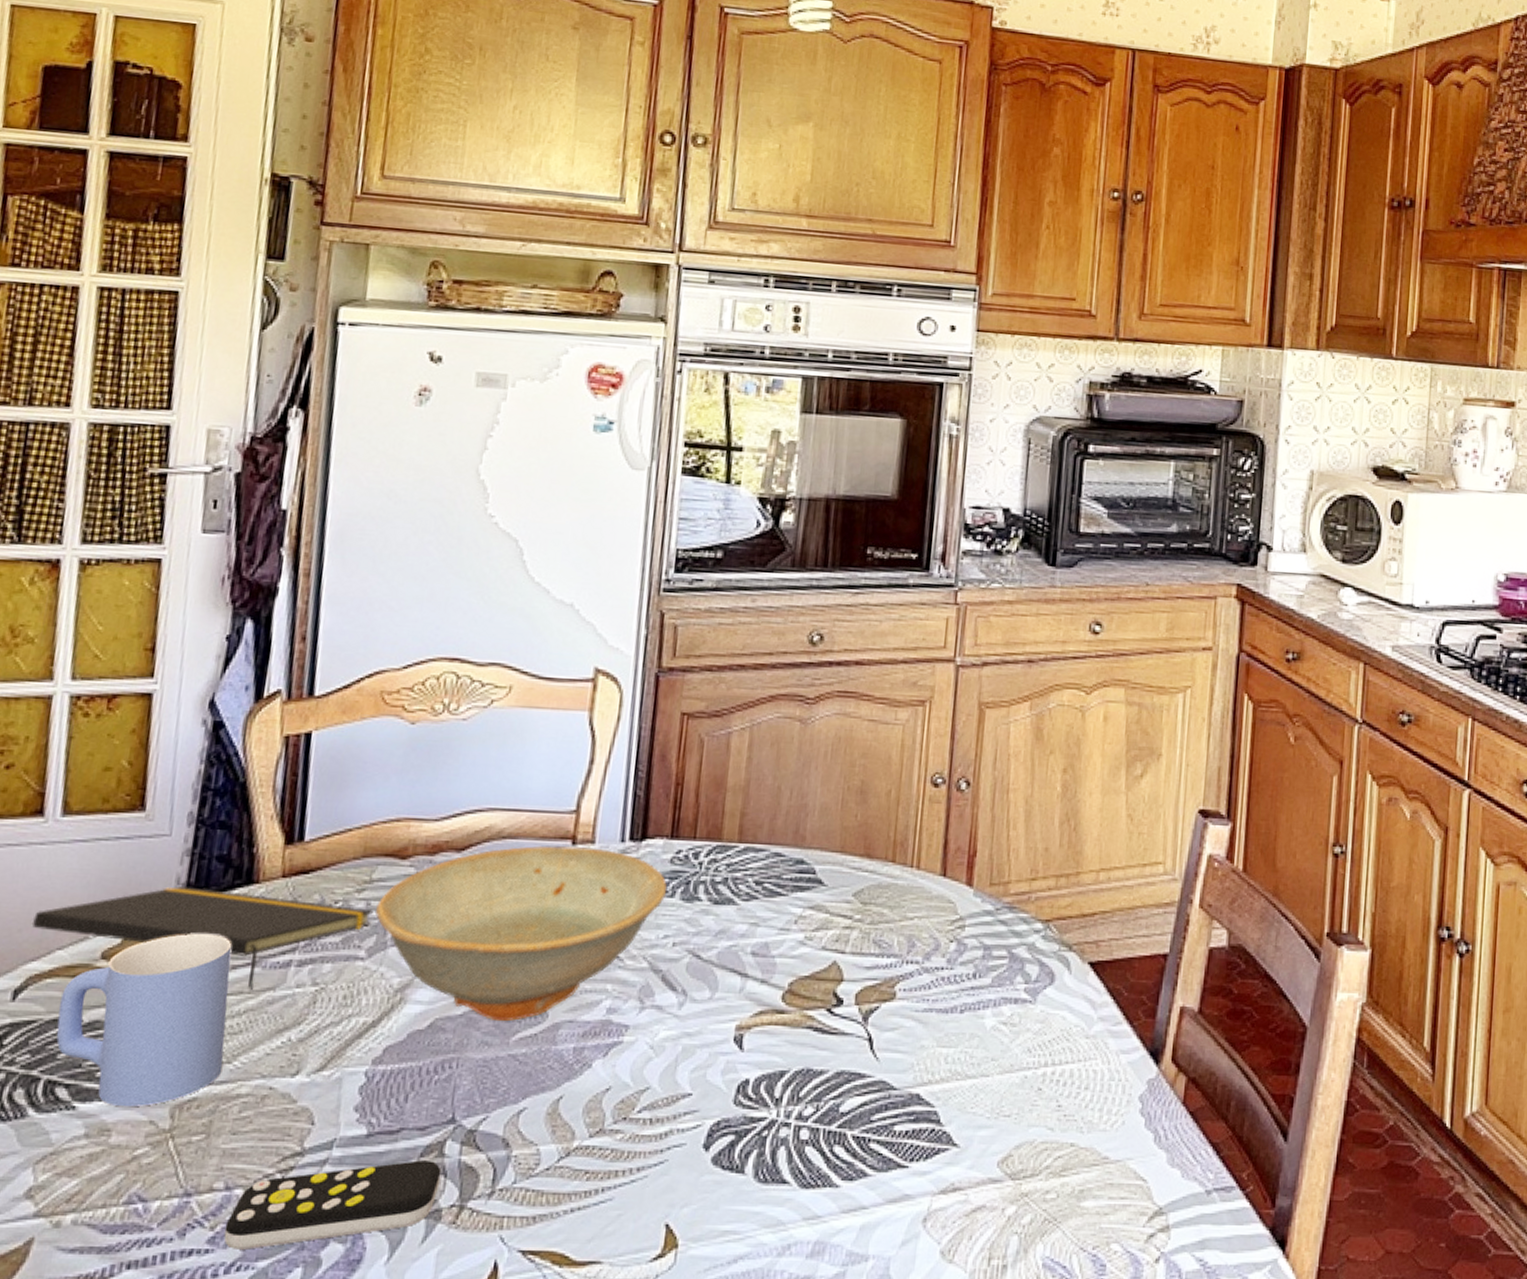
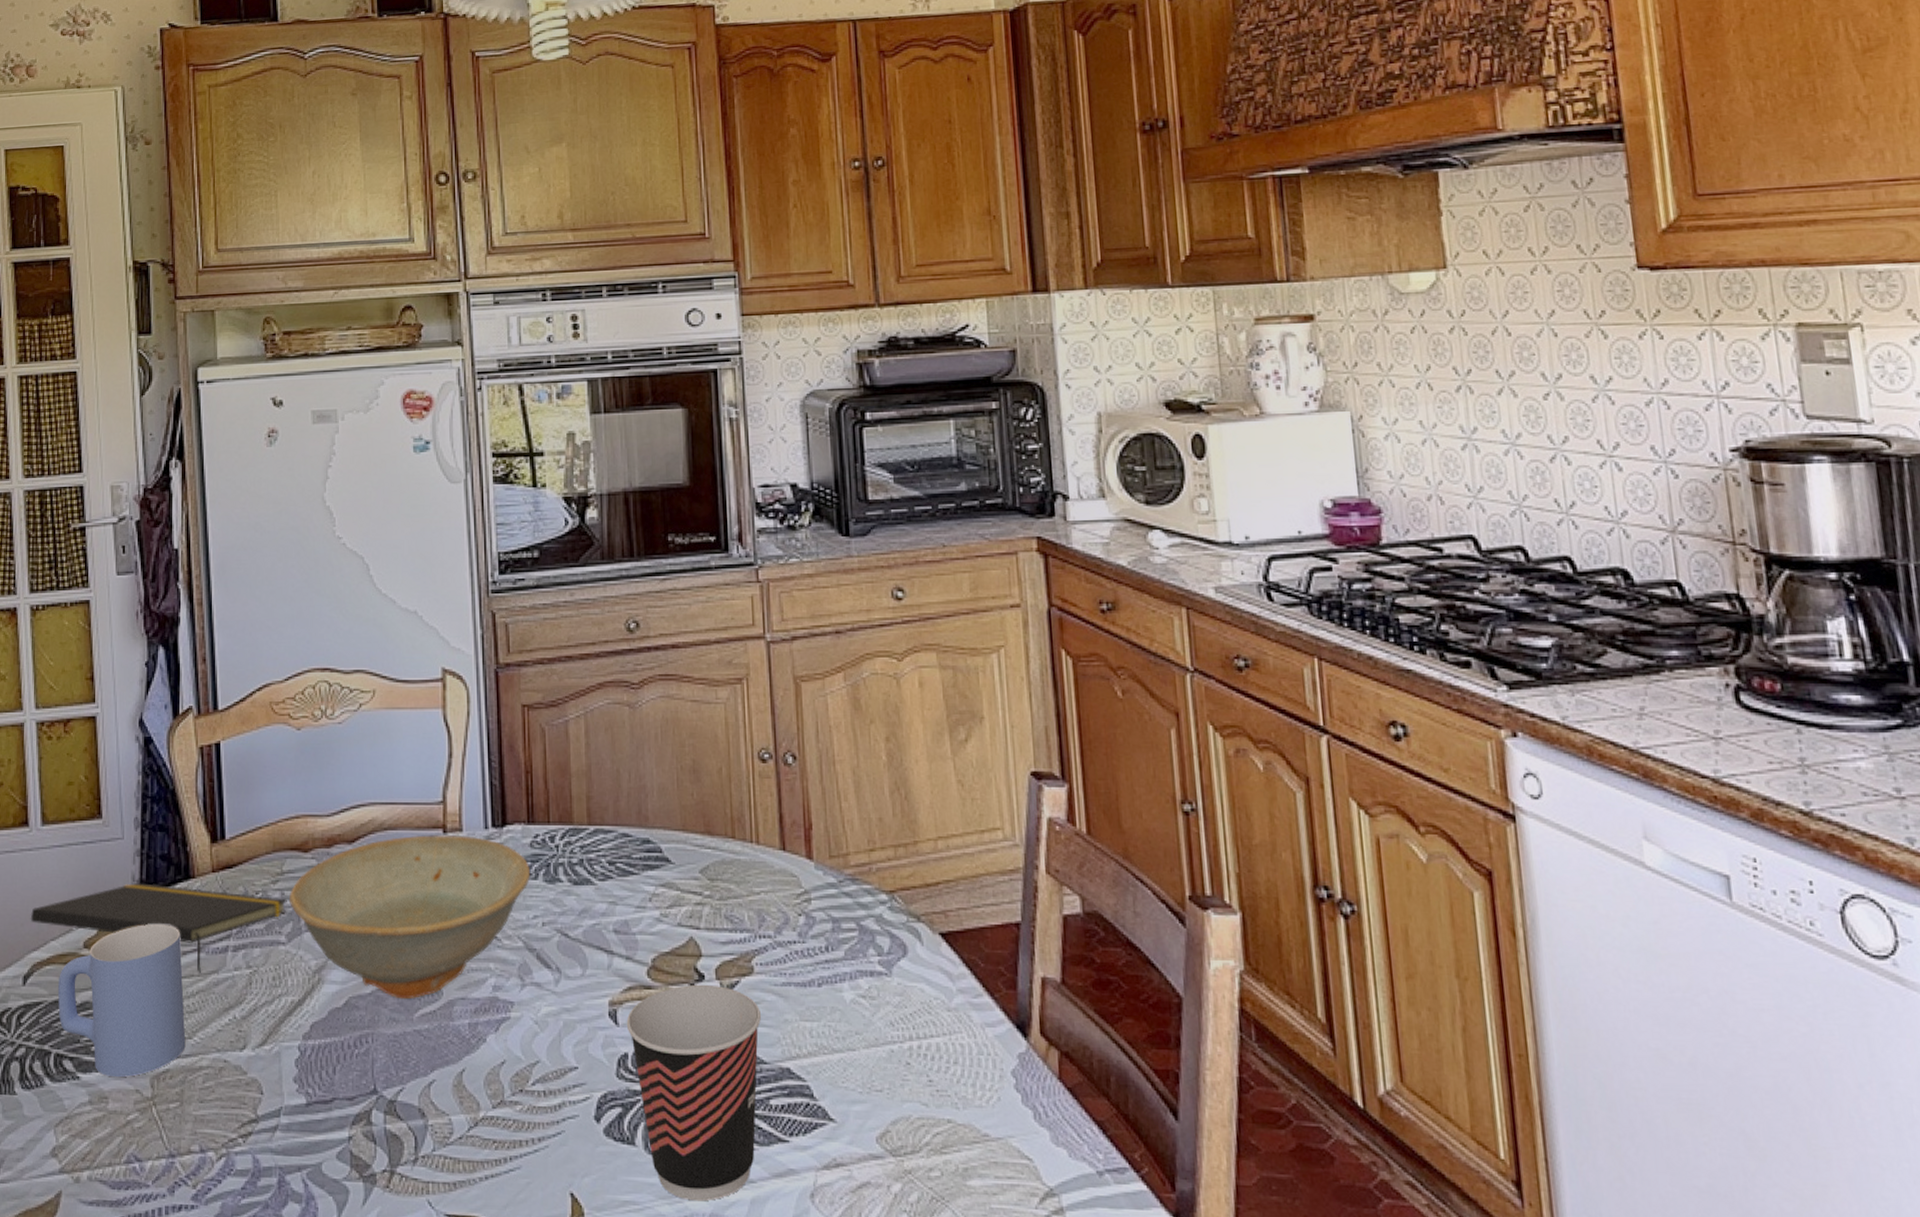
remote control: present [223,1160,442,1250] -> none [204,1128,371,1207]
cup: none [751,1009,898,1229] -> present [626,984,762,1201]

